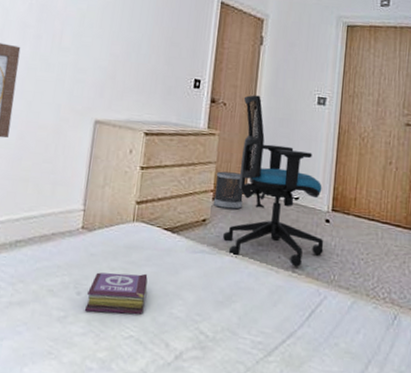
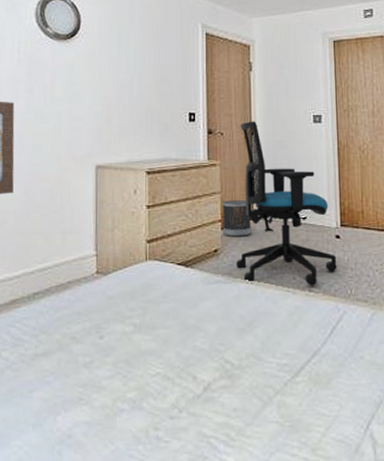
book: present [85,272,148,314] -> none [110,310,167,354]

